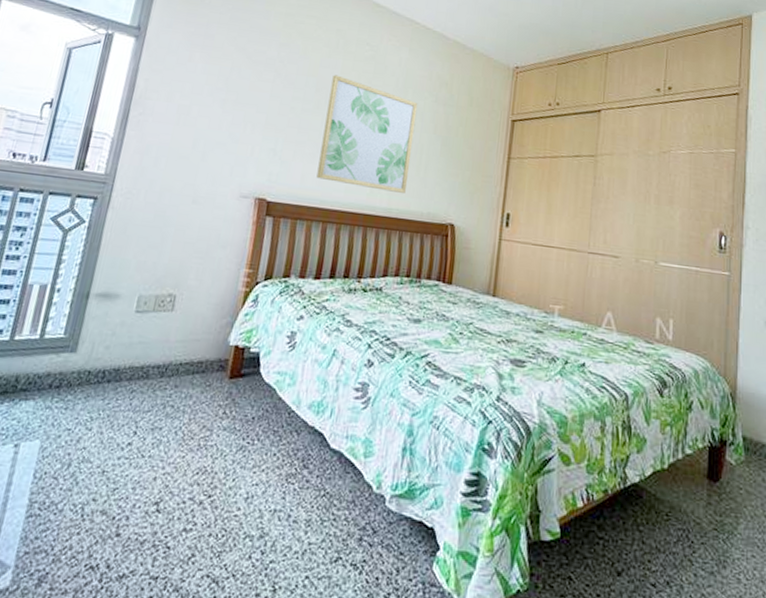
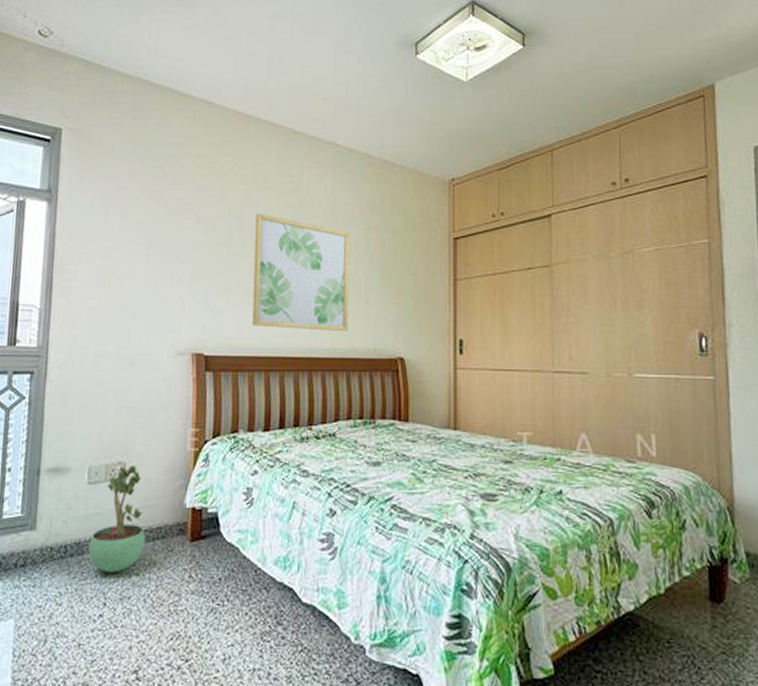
potted plant: none [126,298,189,403] -> present [88,465,146,573]

